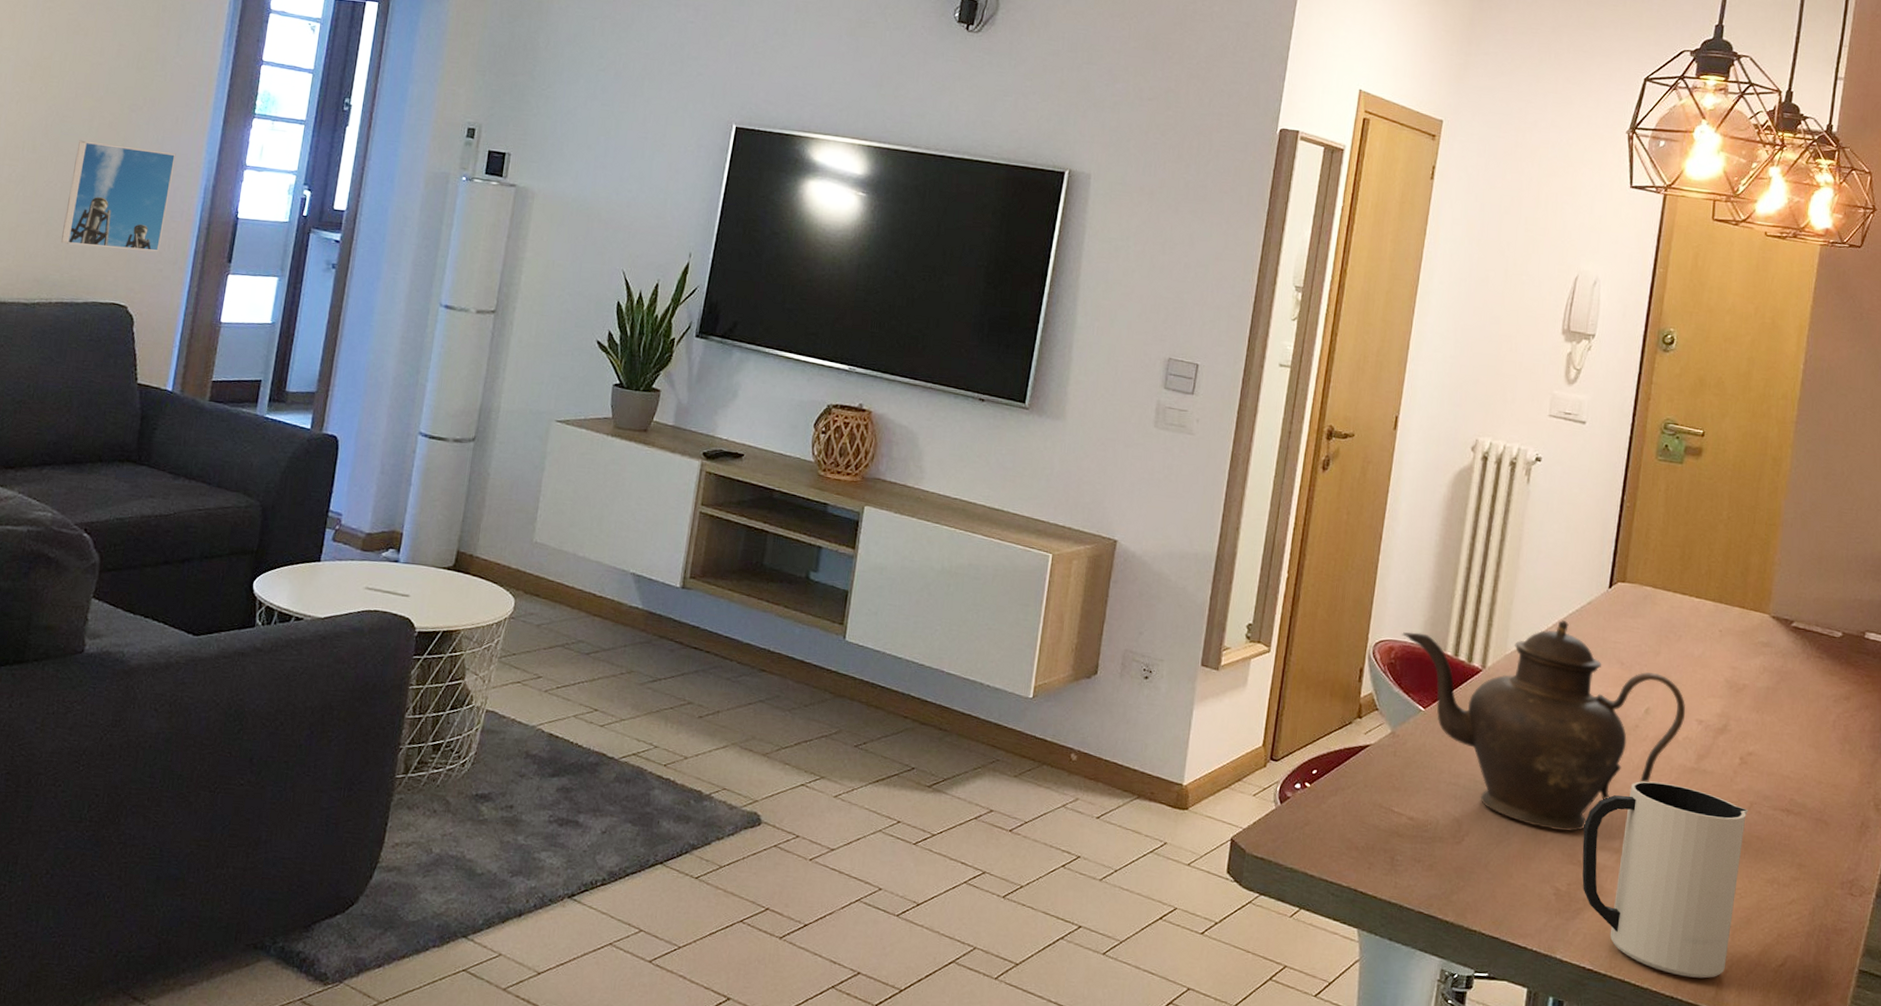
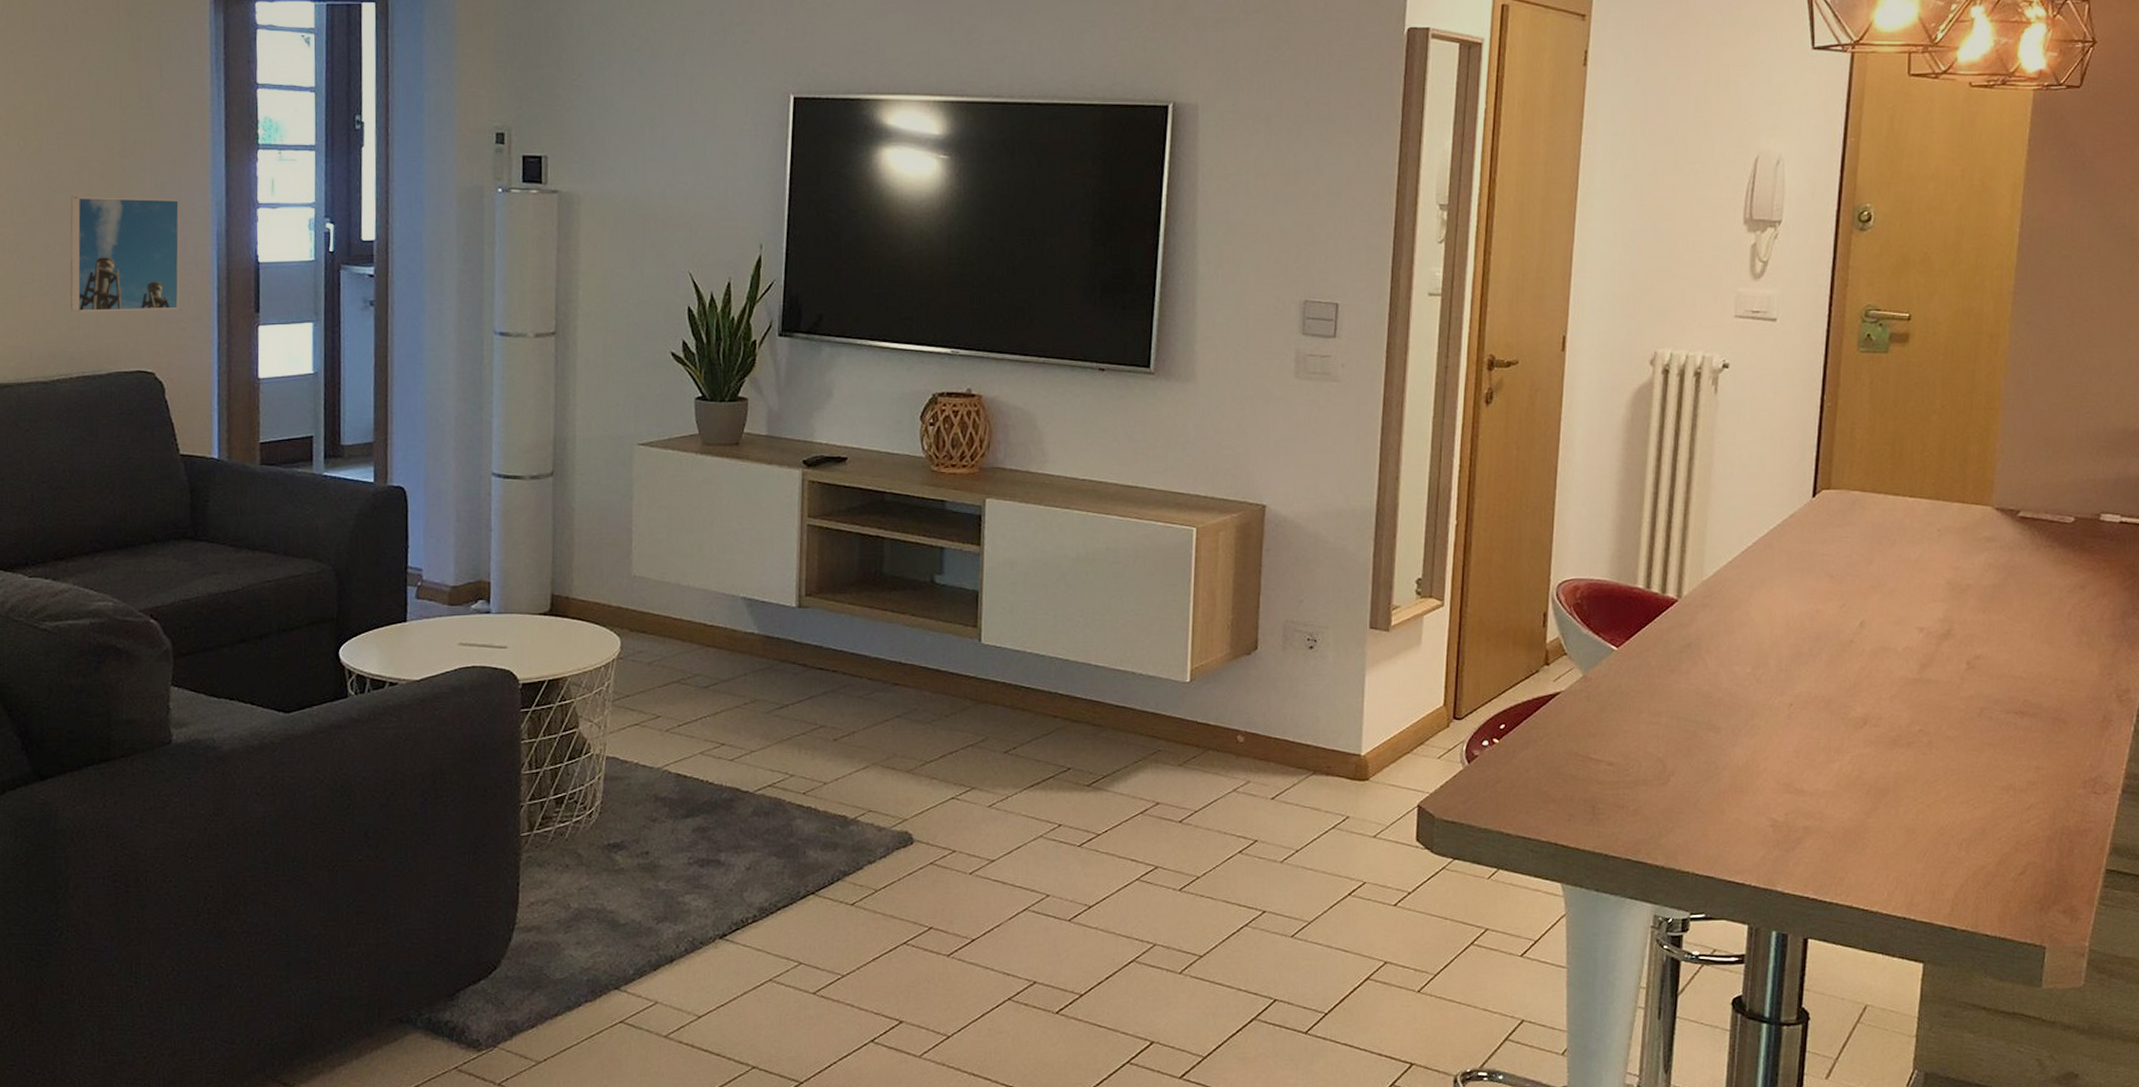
teapot: present [1402,620,1686,832] -> none [1587,538,1905,760]
mug: present [1582,781,1749,979] -> none [1799,697,1979,896]

